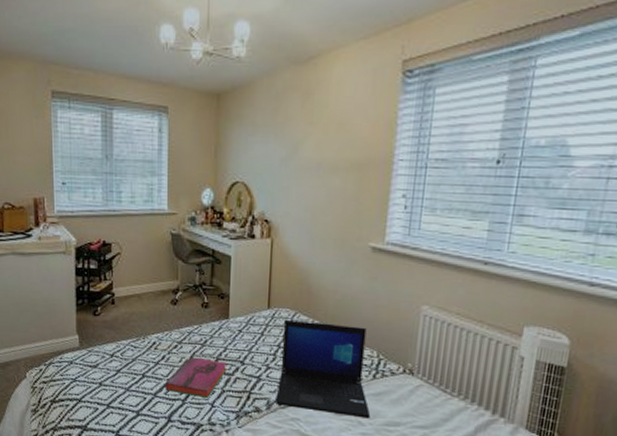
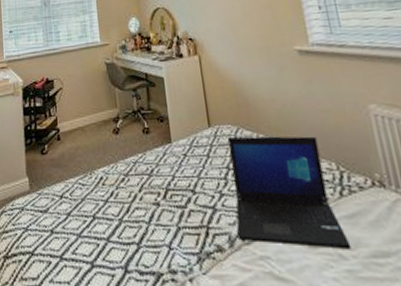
hardback book: present [165,357,227,398] -> none [117,190,179,238]

